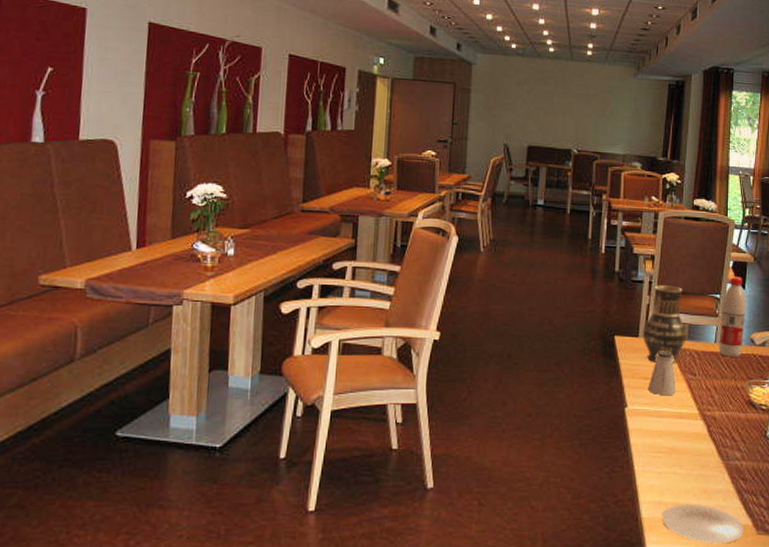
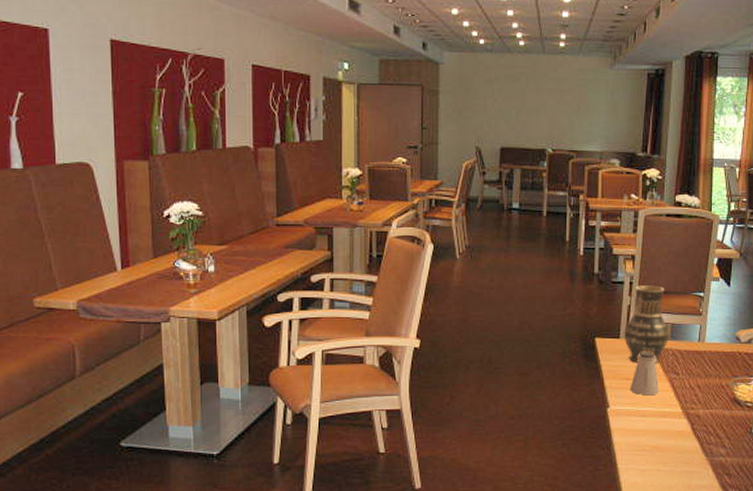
water bottle: present [718,276,746,357] -> none [702,274,731,355]

